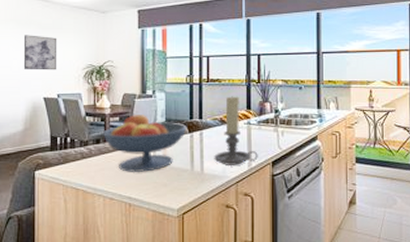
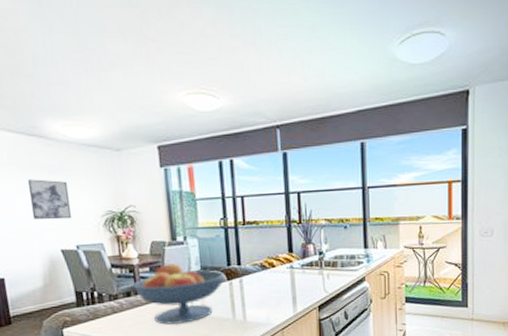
candle holder: present [214,96,258,165] -> none [256,239,303,312]

